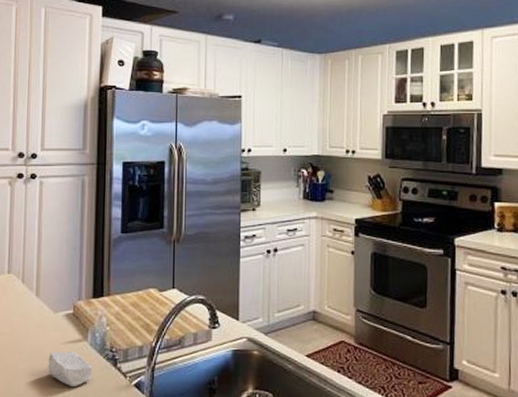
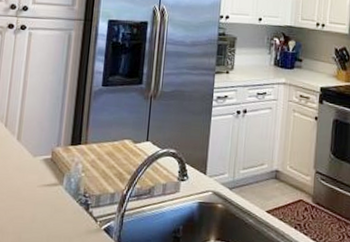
soap bar: present [48,350,92,388] -> none [23,193,66,228]

